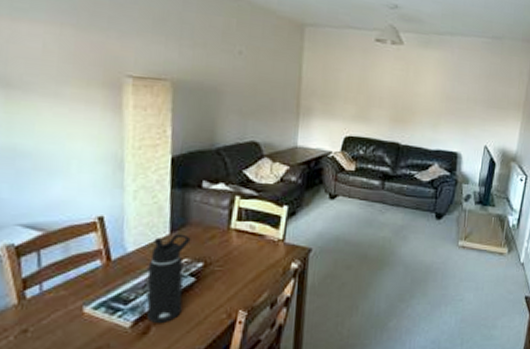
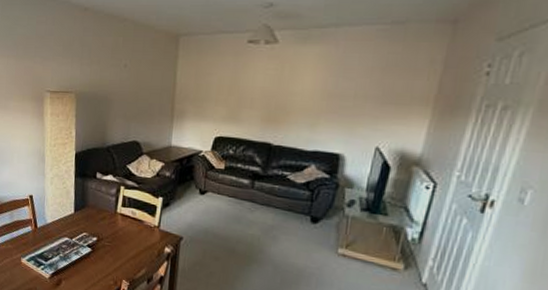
water bottle: present [146,234,191,324] -> none [59,213,89,280]

